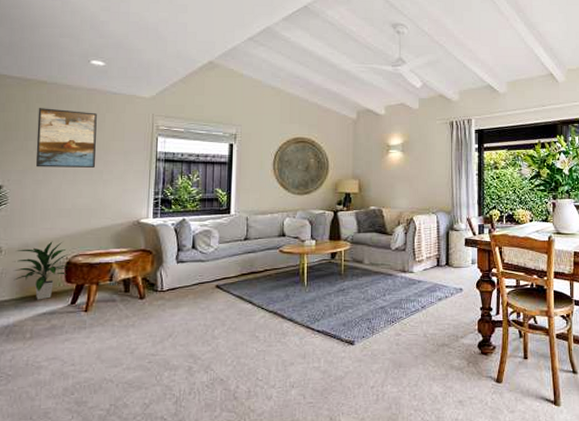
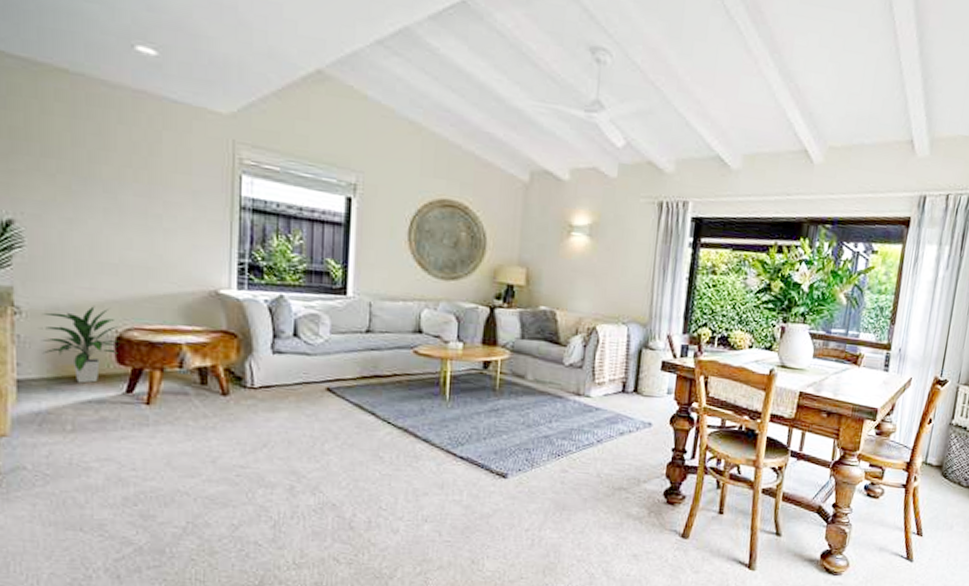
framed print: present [35,108,97,167] -> none [58,110,152,209]

